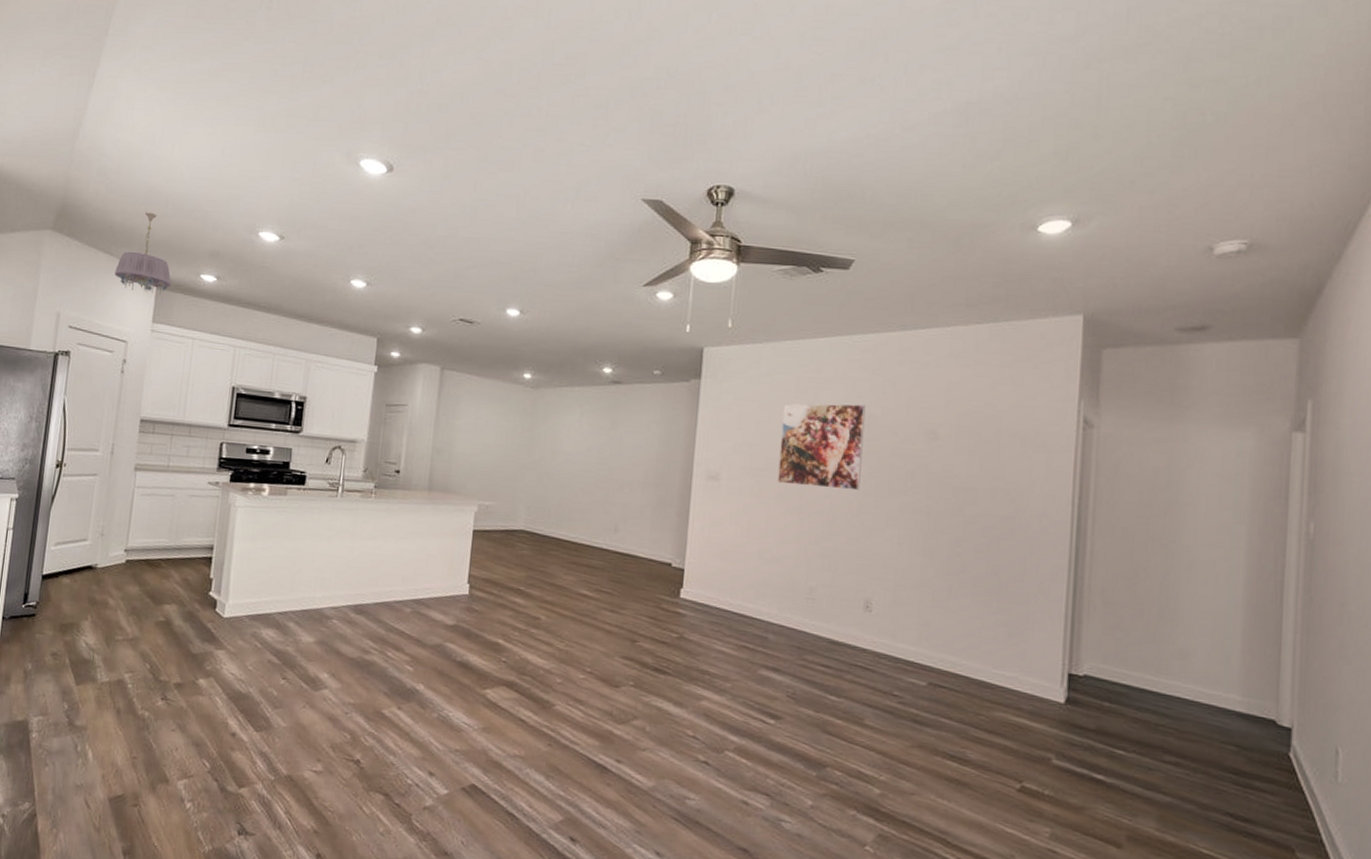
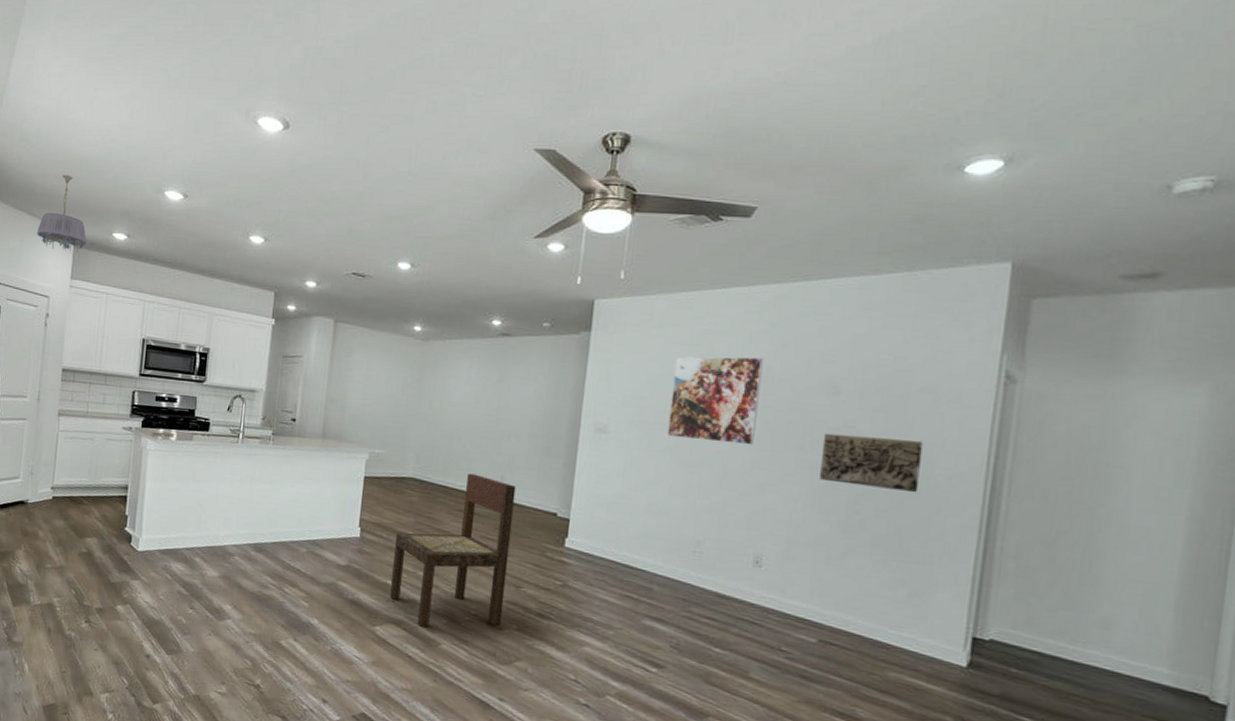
dining chair: none [500,524,630,688] -> present [389,473,516,628]
relief panel: none [922,477,1014,534] -> present [820,433,923,493]

